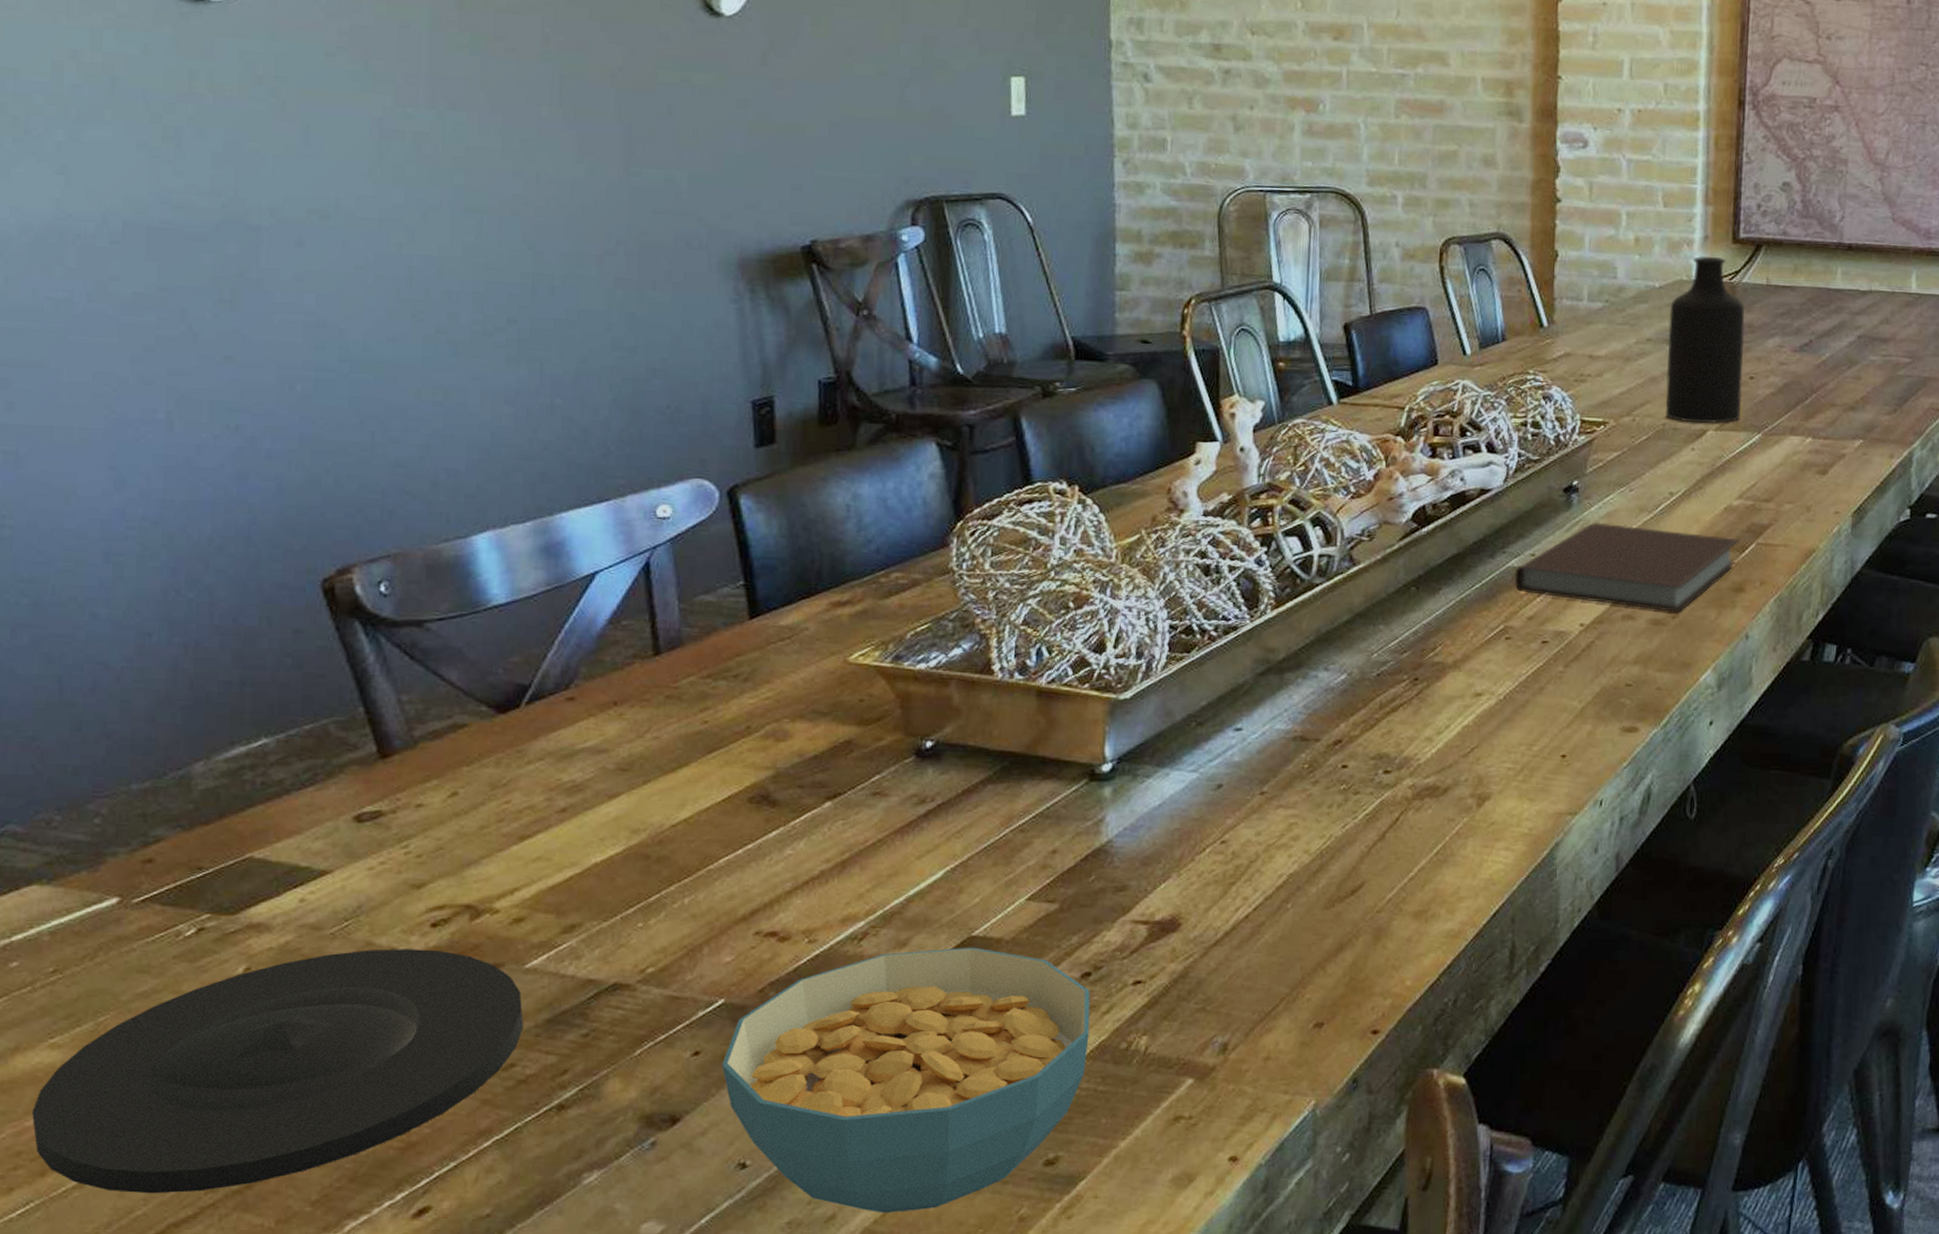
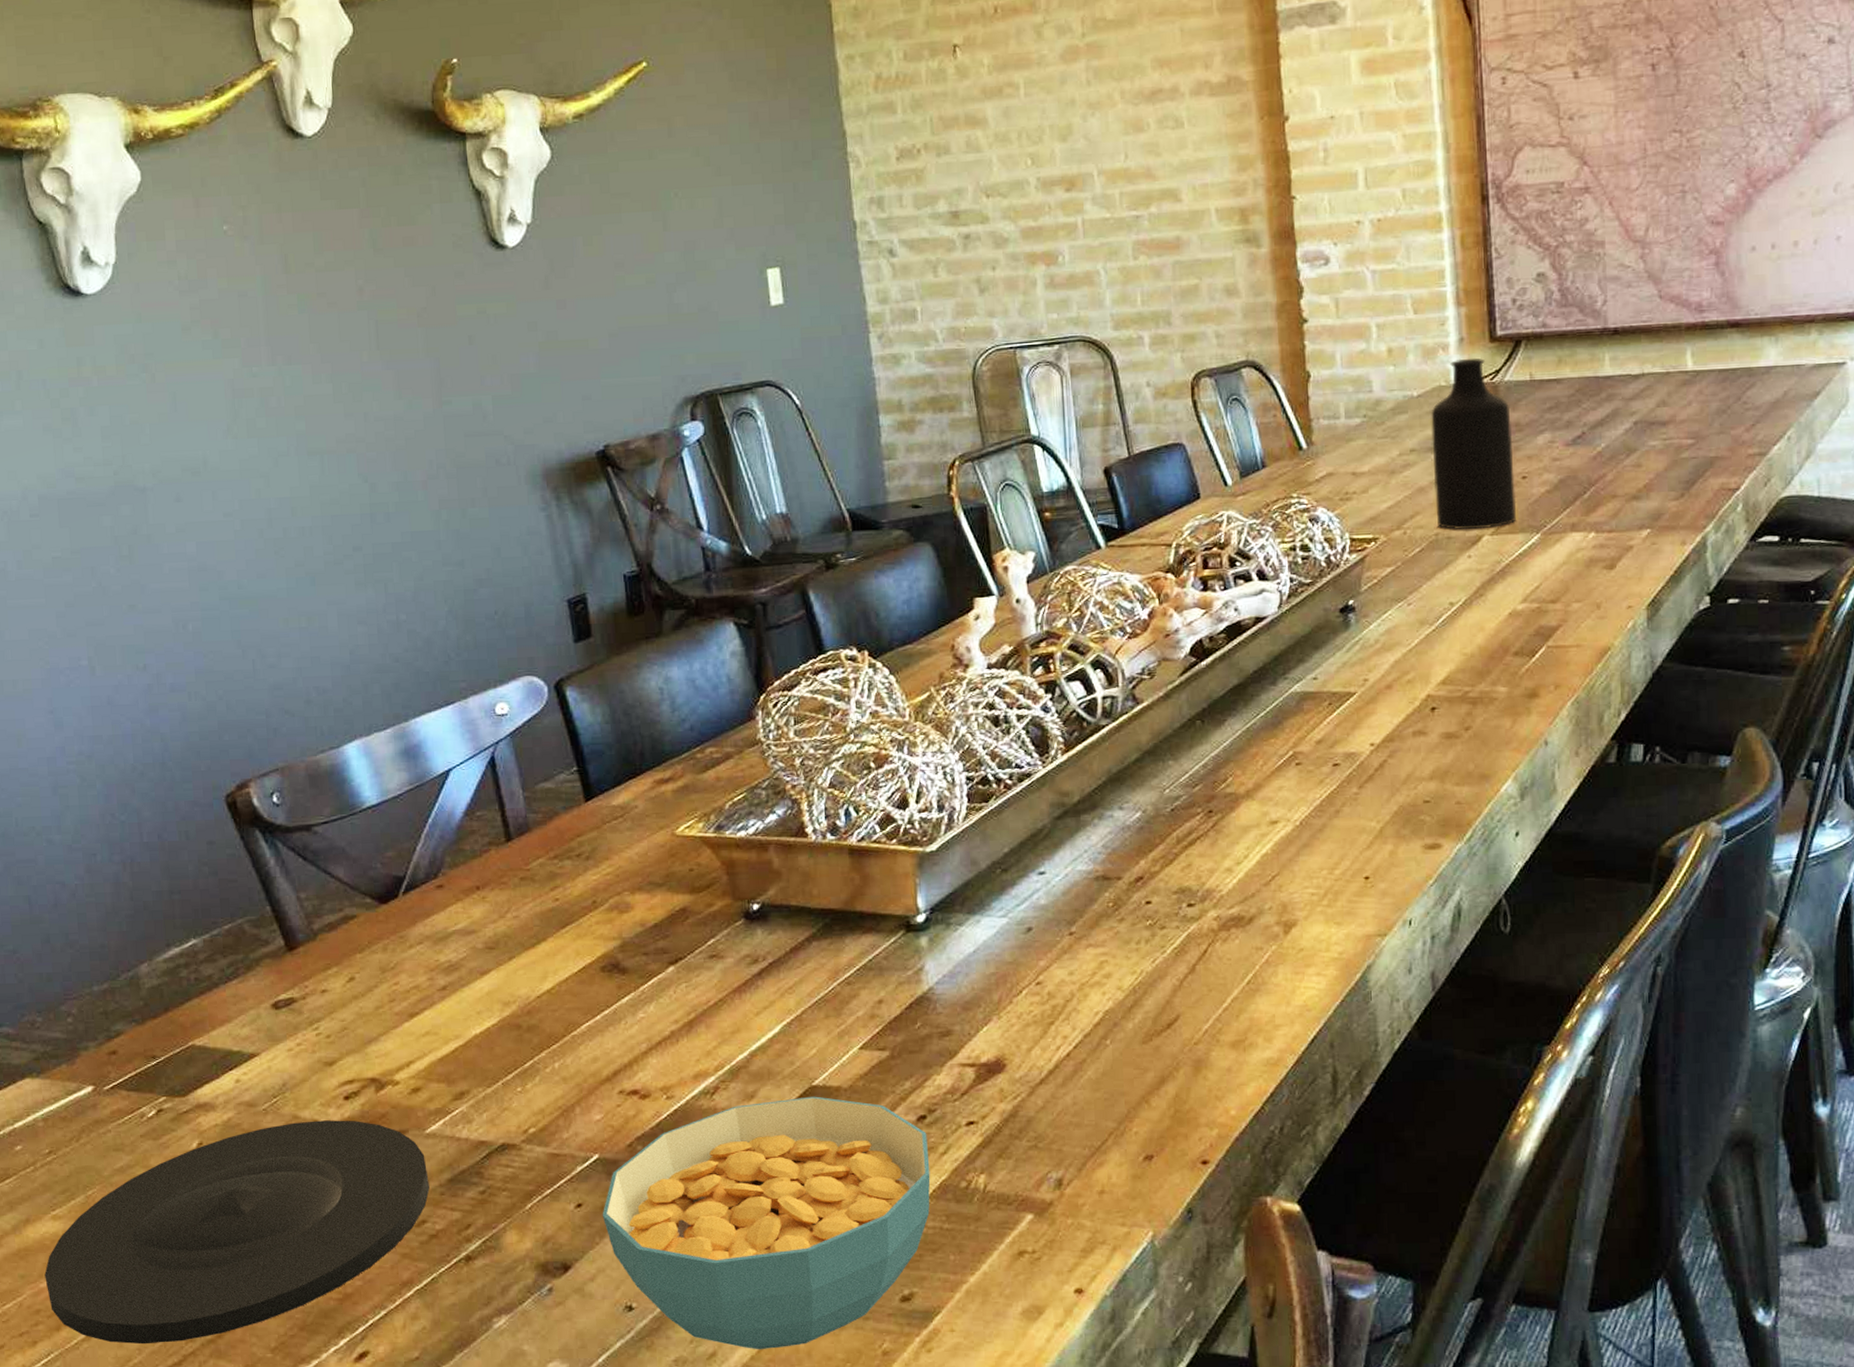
notebook: present [1515,522,1741,614] -> none [1299,639,1530,725]

